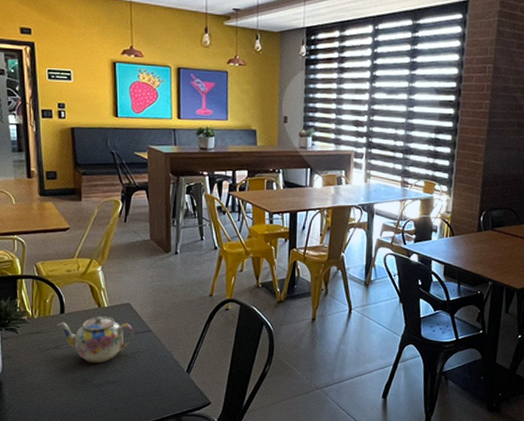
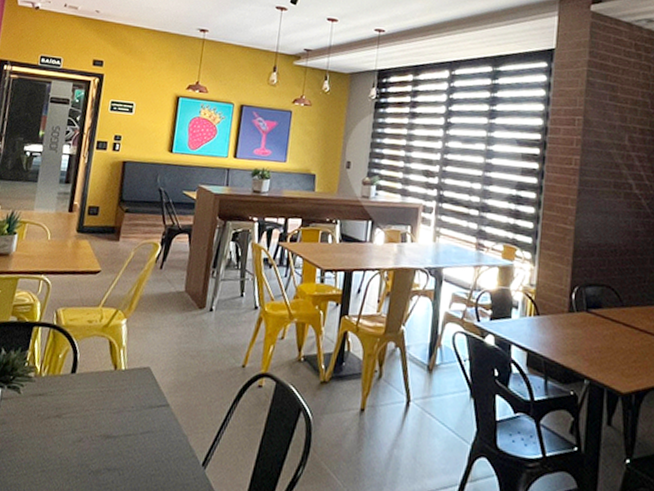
teapot: present [57,316,134,364] -> none [65,380,149,442]

